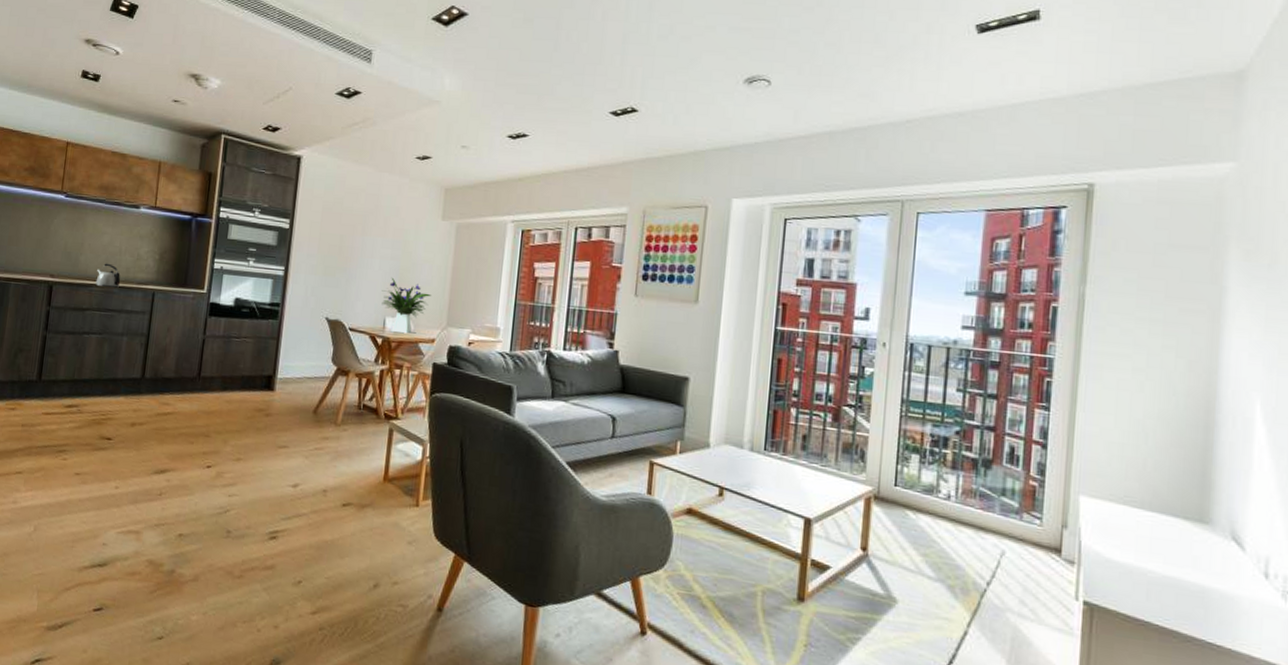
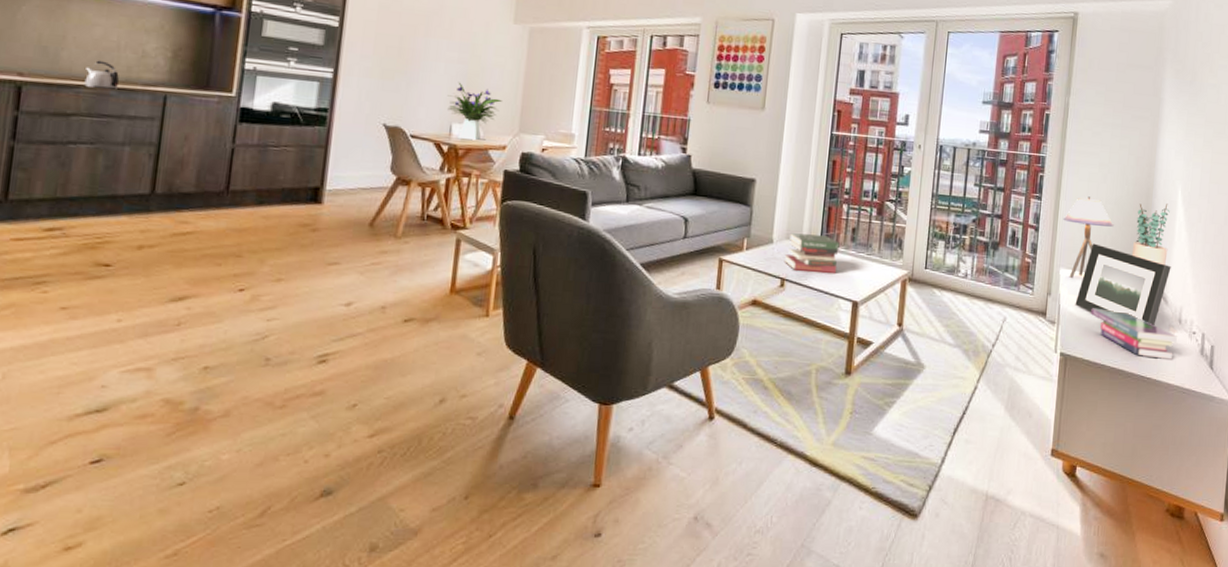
books: none [723,437,788,485] -> present [784,233,840,273]
table lamp: none [1081,408,1159,510] -> present [1063,196,1115,279]
picture frame: none [1103,467,1249,579] -> present [1075,243,1171,326]
books: none [1127,548,1264,625] -> present [1091,308,1178,360]
vase: none [1185,420,1244,557] -> present [1131,203,1170,309]

